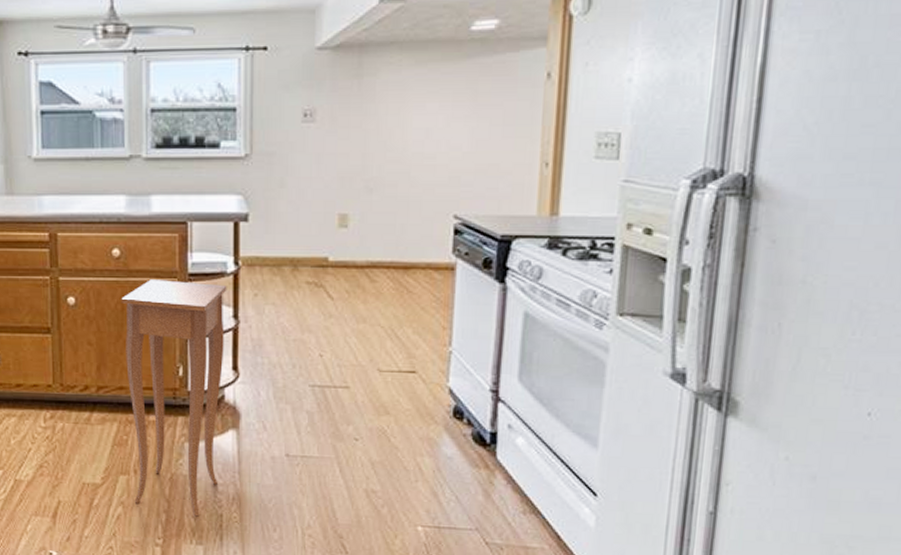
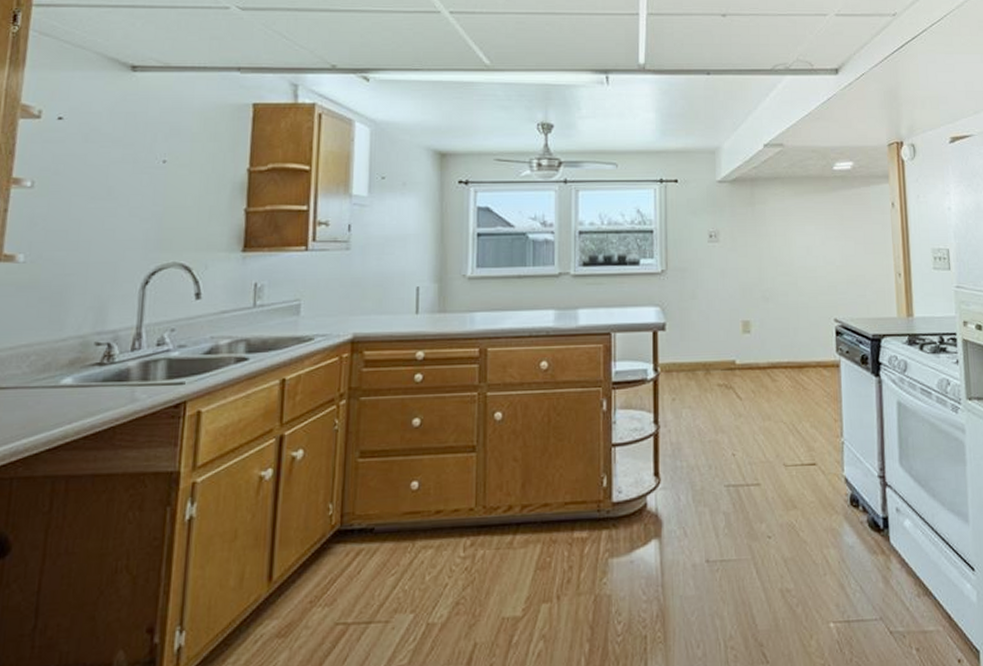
side table: present [121,279,227,517] -> none [547,389,648,642]

